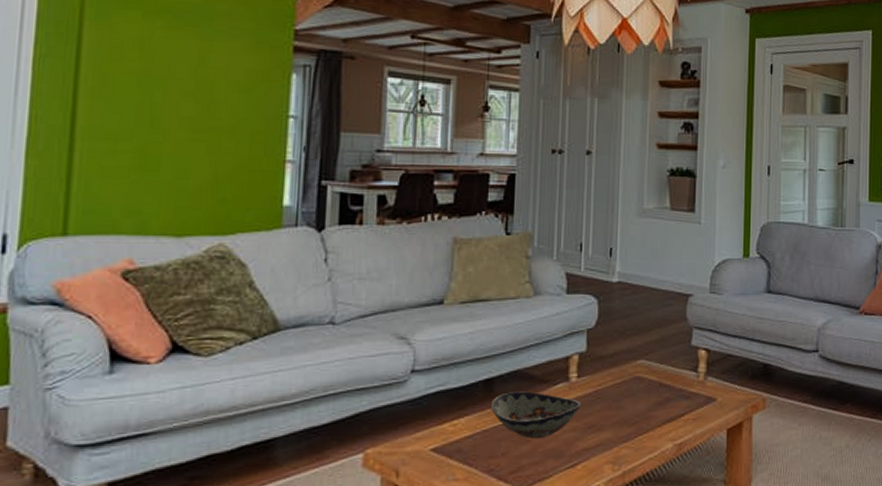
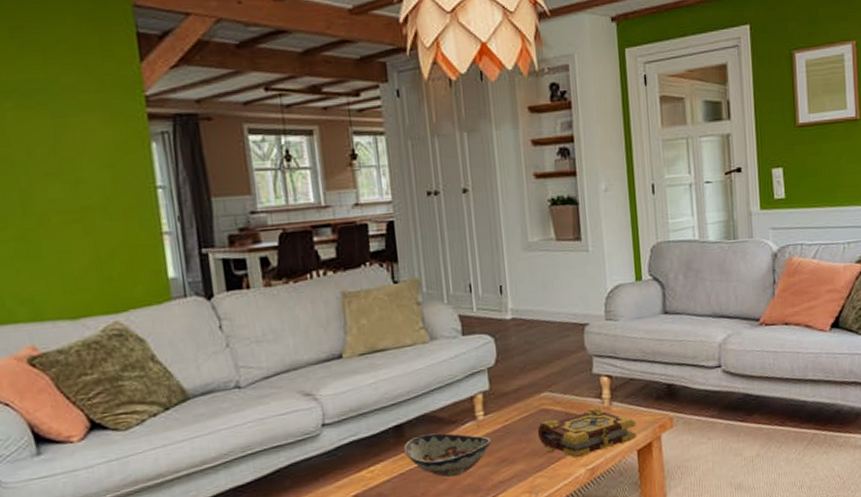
book: none [628,381,729,432] -> present [537,407,637,459]

